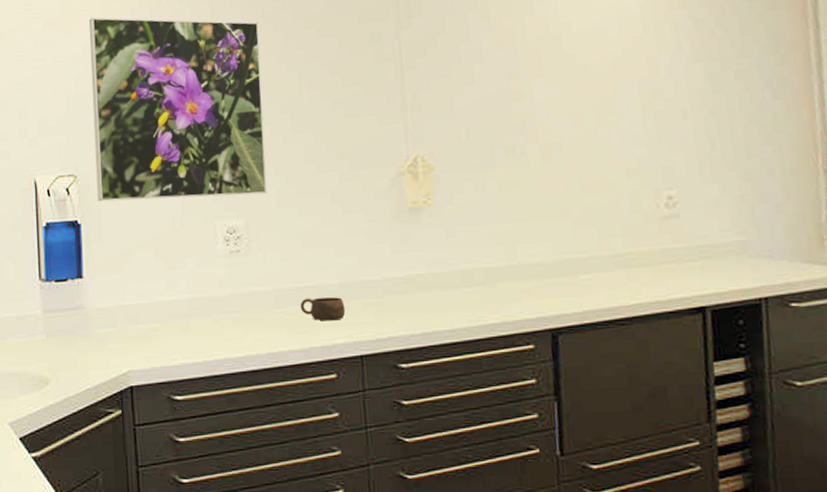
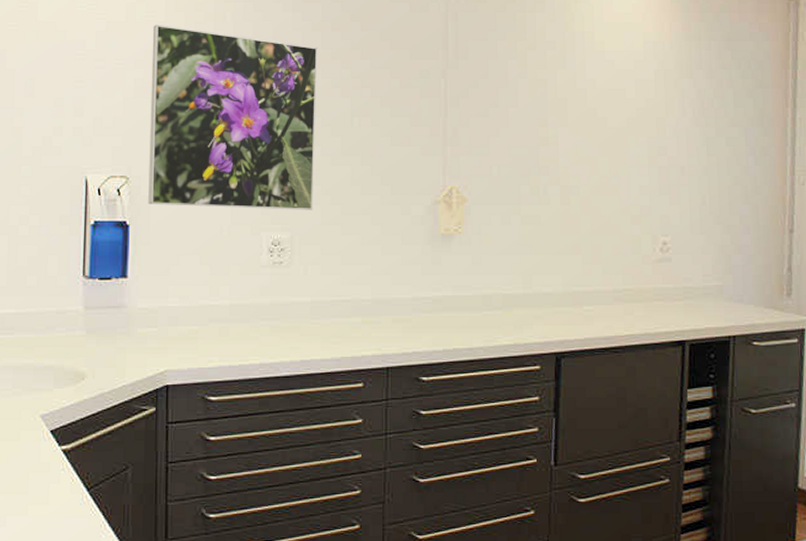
cup: present [300,297,346,321] -> none [335,311,376,334]

